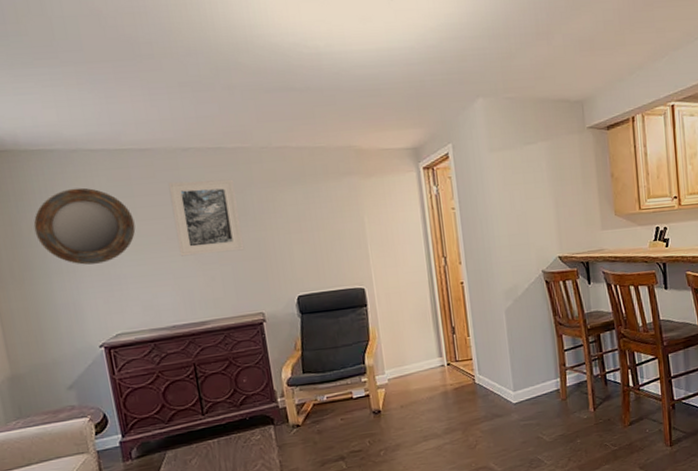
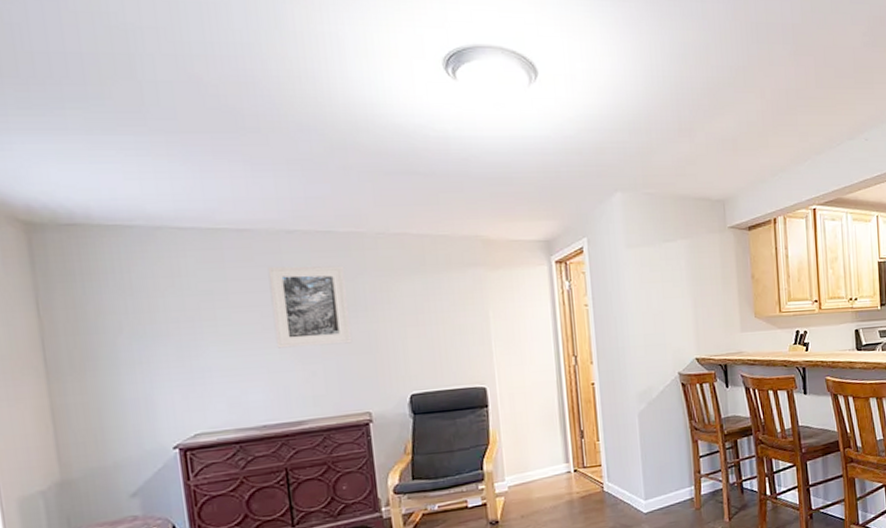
home mirror: present [33,187,136,265] -> none [102,269,226,355]

